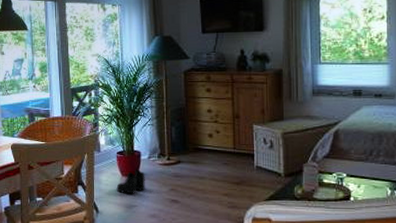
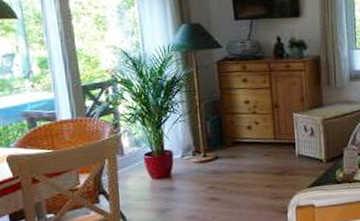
boots: present [116,169,146,194] -> none [146,170,181,198]

